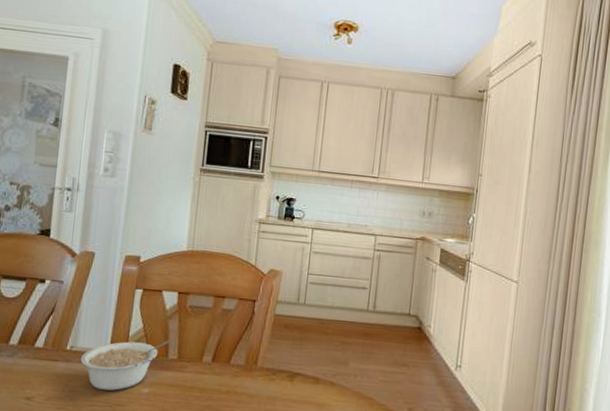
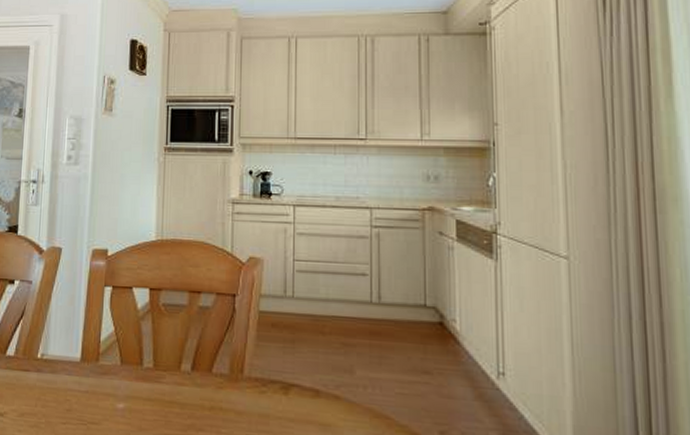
legume: present [80,340,171,391] -> none [51,345,145,406]

